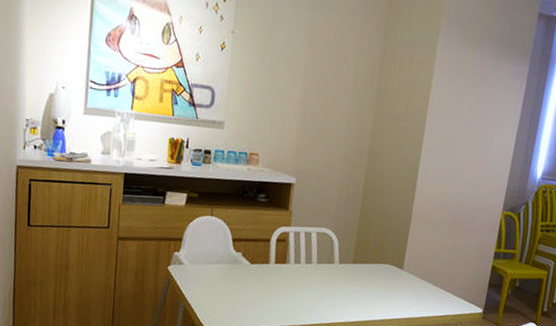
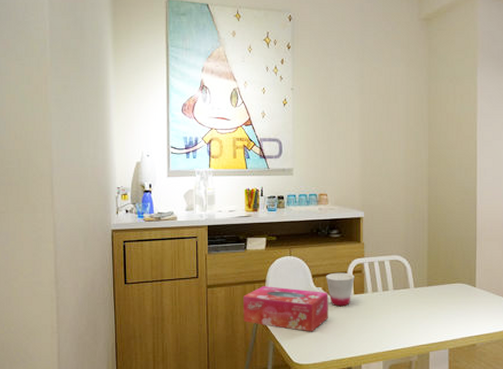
tissue box: none [154,244,248,298] -> present [243,286,328,332]
cup: none [247,238,278,275] -> present [326,272,355,307]

